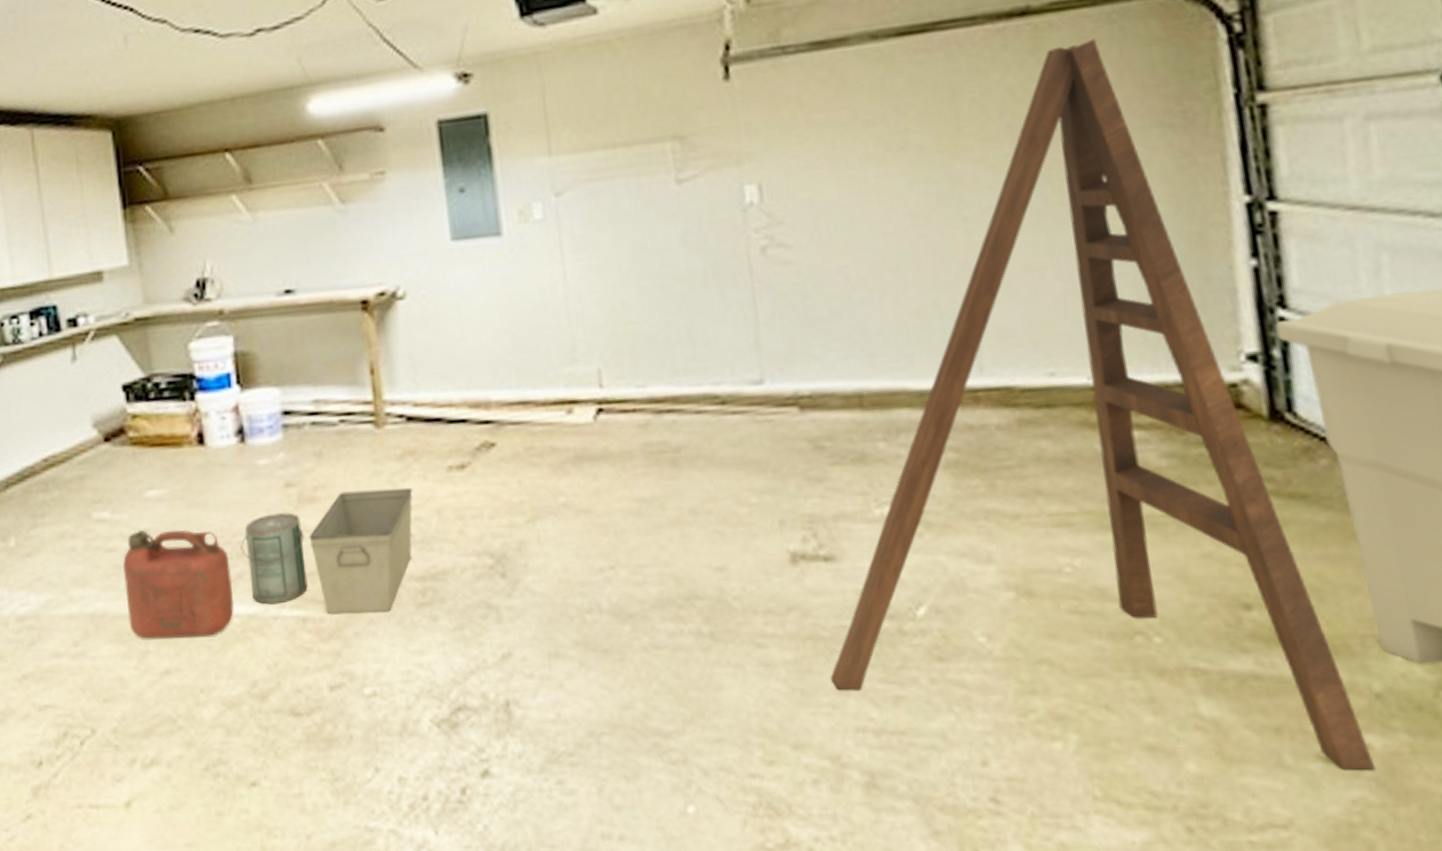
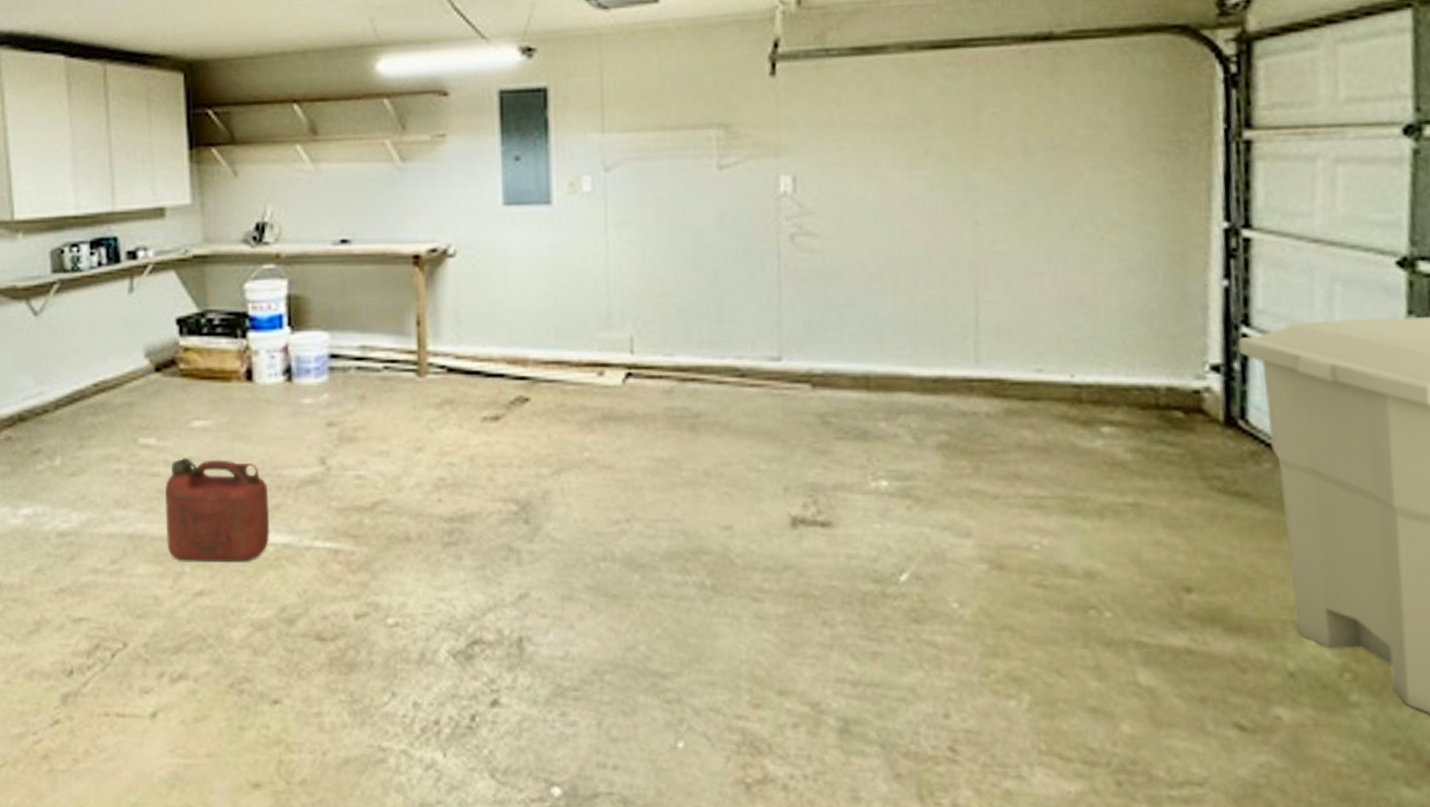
paint can: present [240,512,308,605] -> none [280,450,342,536]
storage bin: present [309,487,413,614] -> none [346,434,448,549]
ladder: present [830,38,1376,772] -> none [817,67,1283,740]

